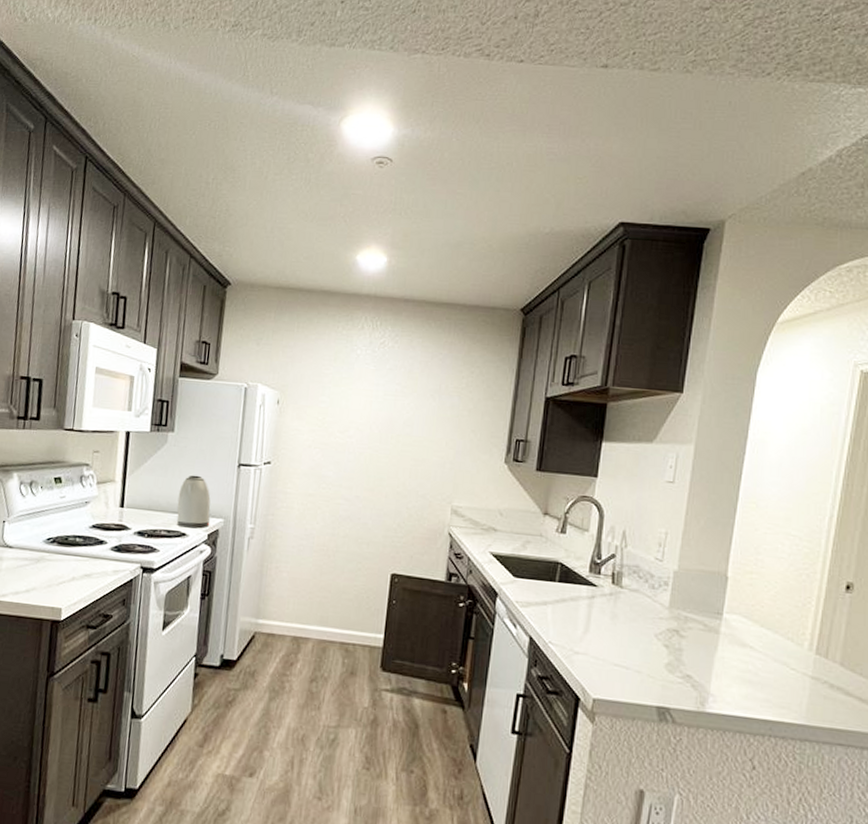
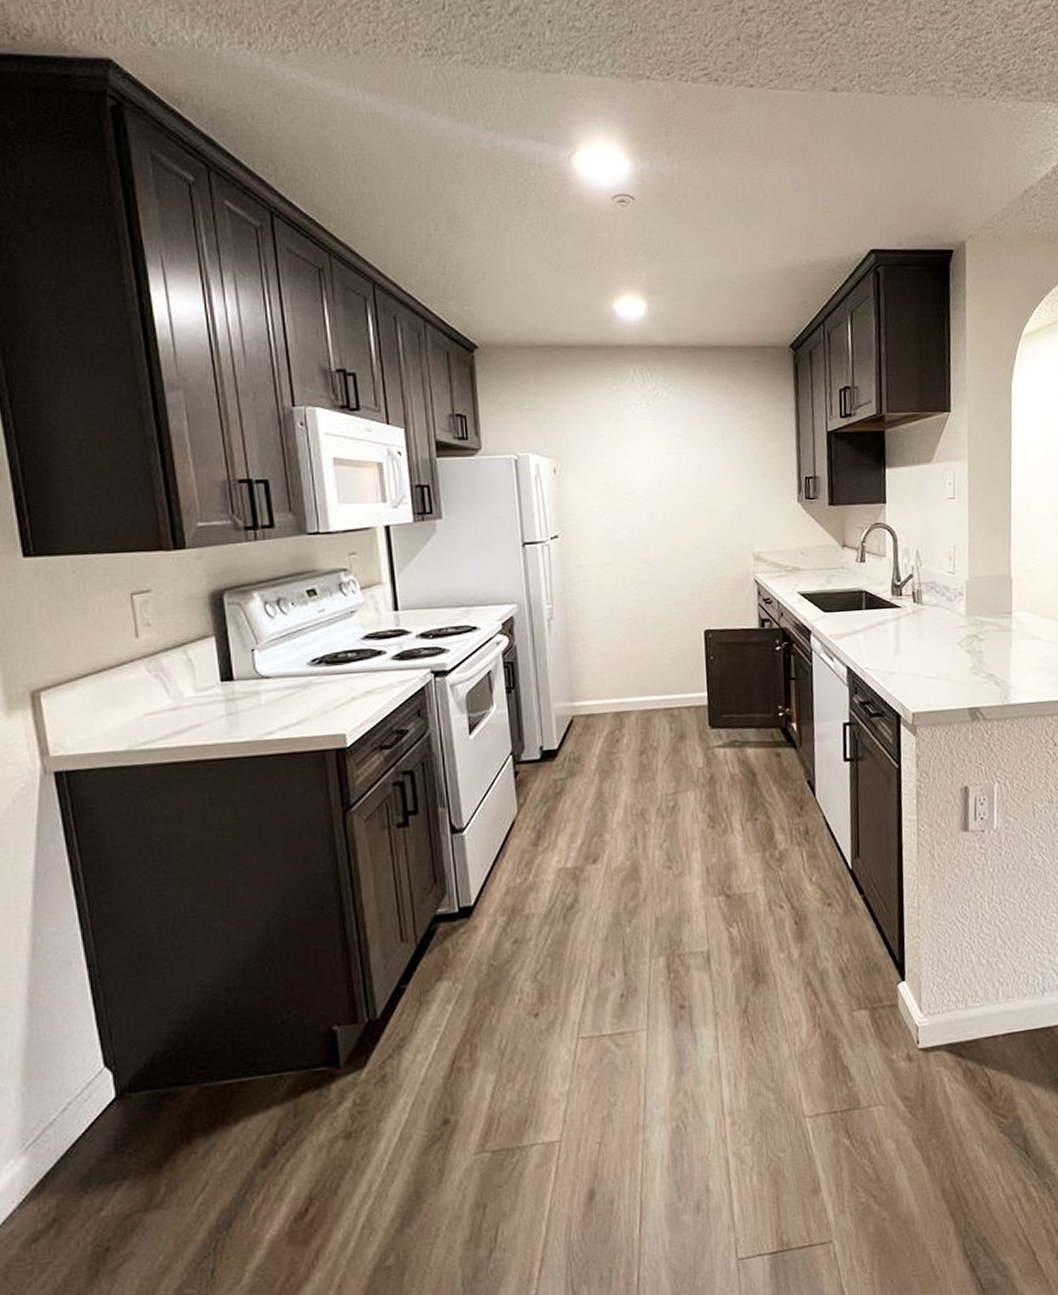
kettle: present [176,475,211,529] -> none [460,562,503,621]

